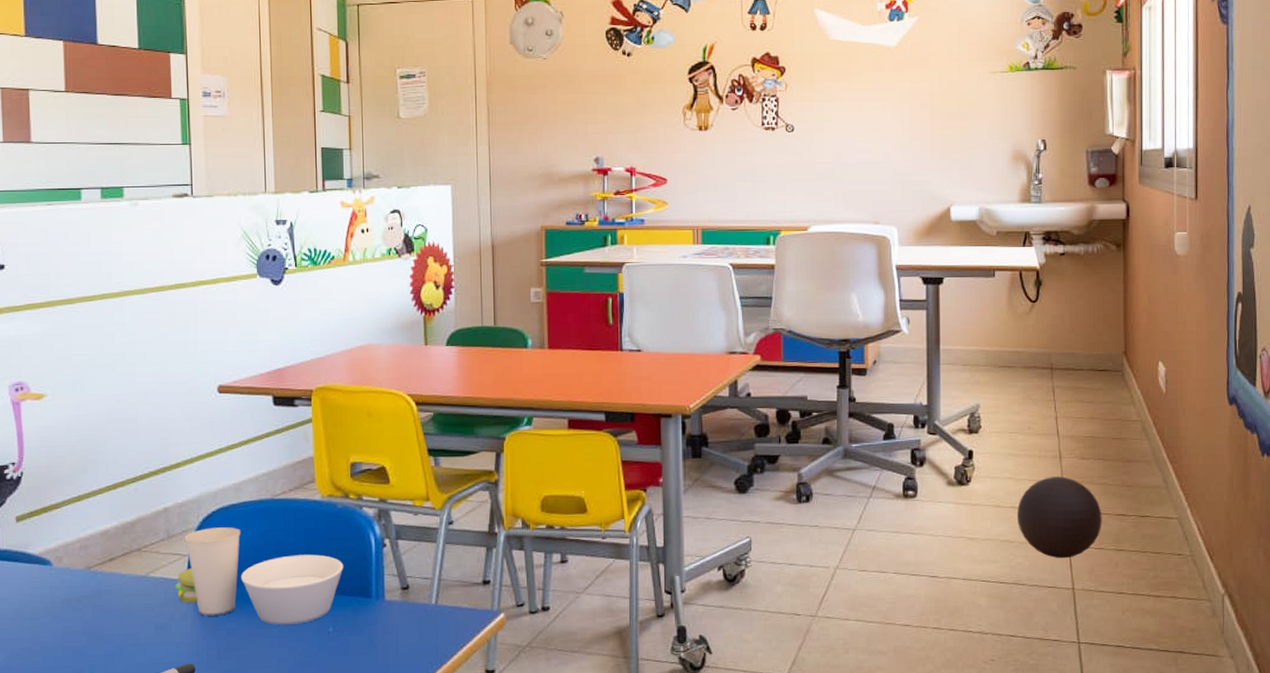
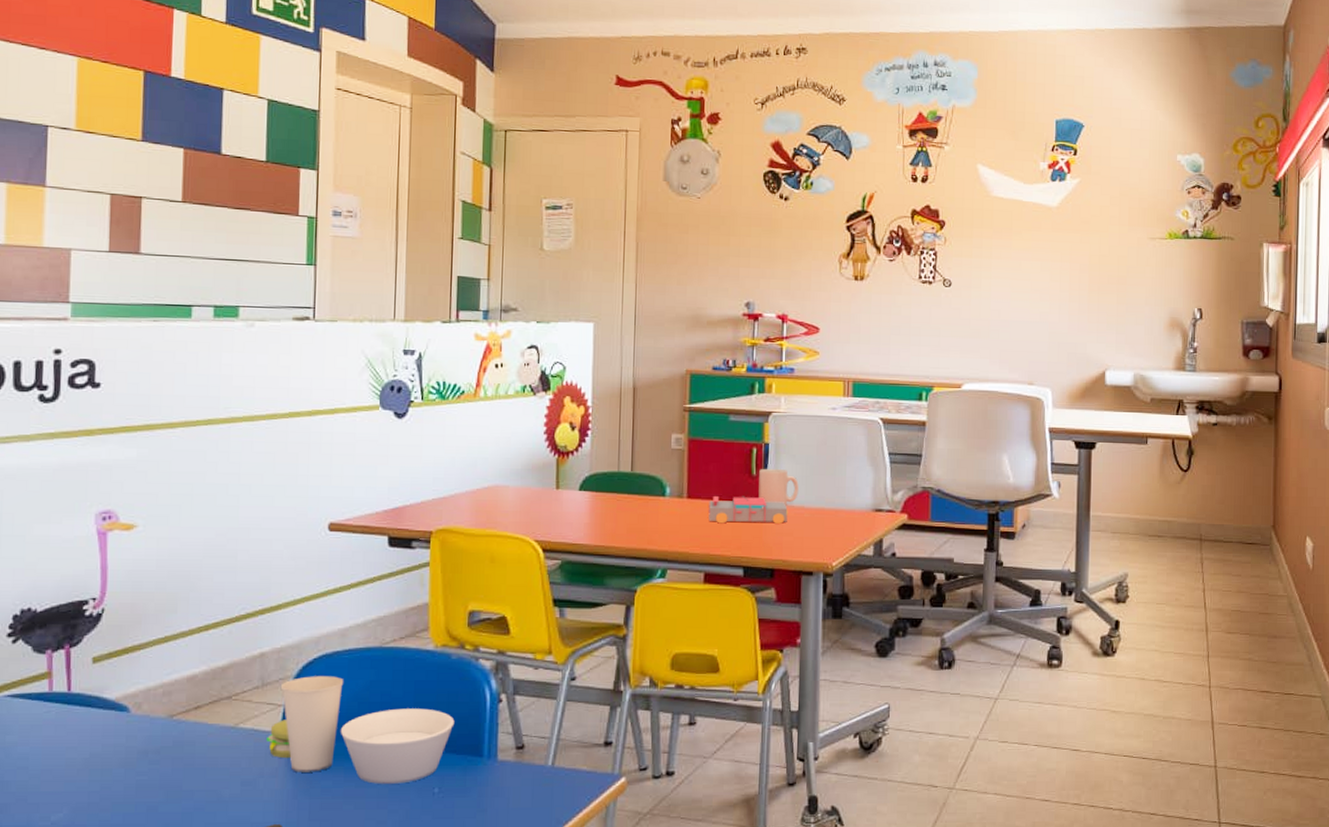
toy car: none [568,344,645,372] -> present [707,496,788,525]
cup: none [616,316,654,353] -> present [758,468,799,507]
ball: present [1016,476,1102,559] -> none [1161,650,1247,735]

